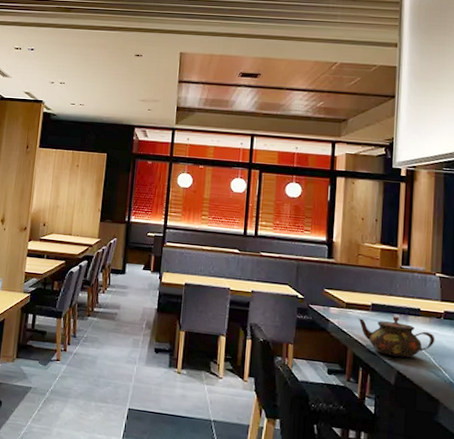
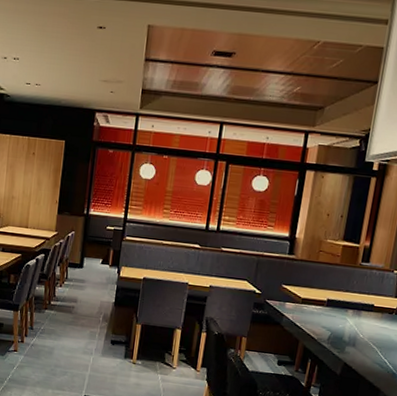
teapot: present [358,316,435,358] -> none [312,311,385,351]

